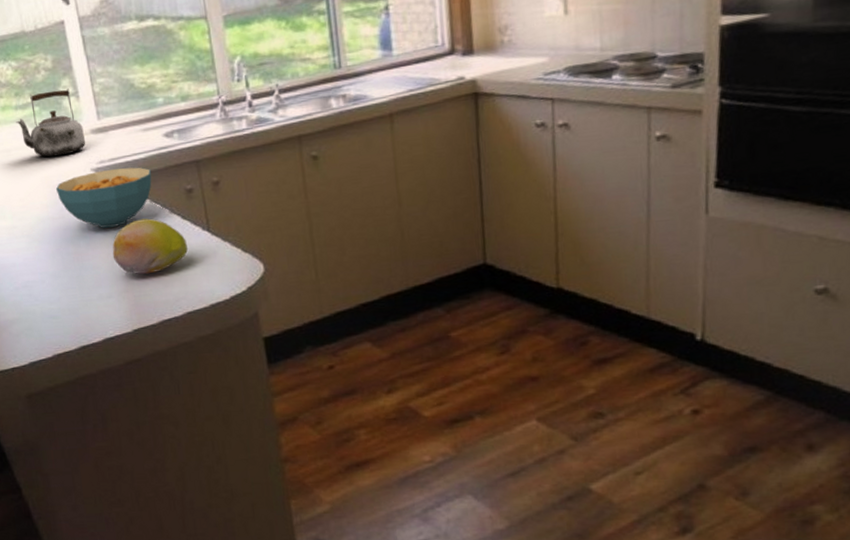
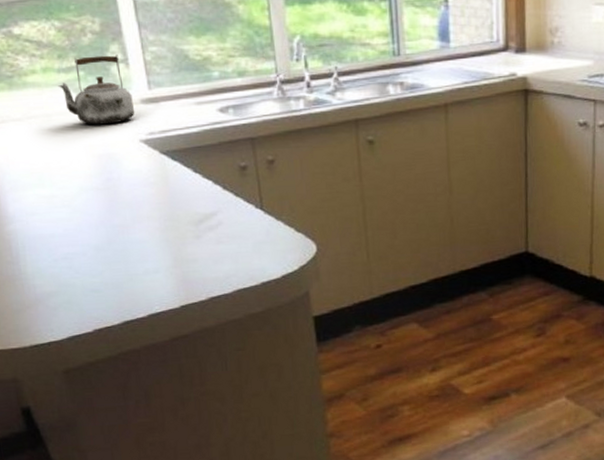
cereal bowl: present [56,167,152,228] -> none [101,140,205,202]
fruit: present [112,218,189,275] -> none [160,194,241,251]

